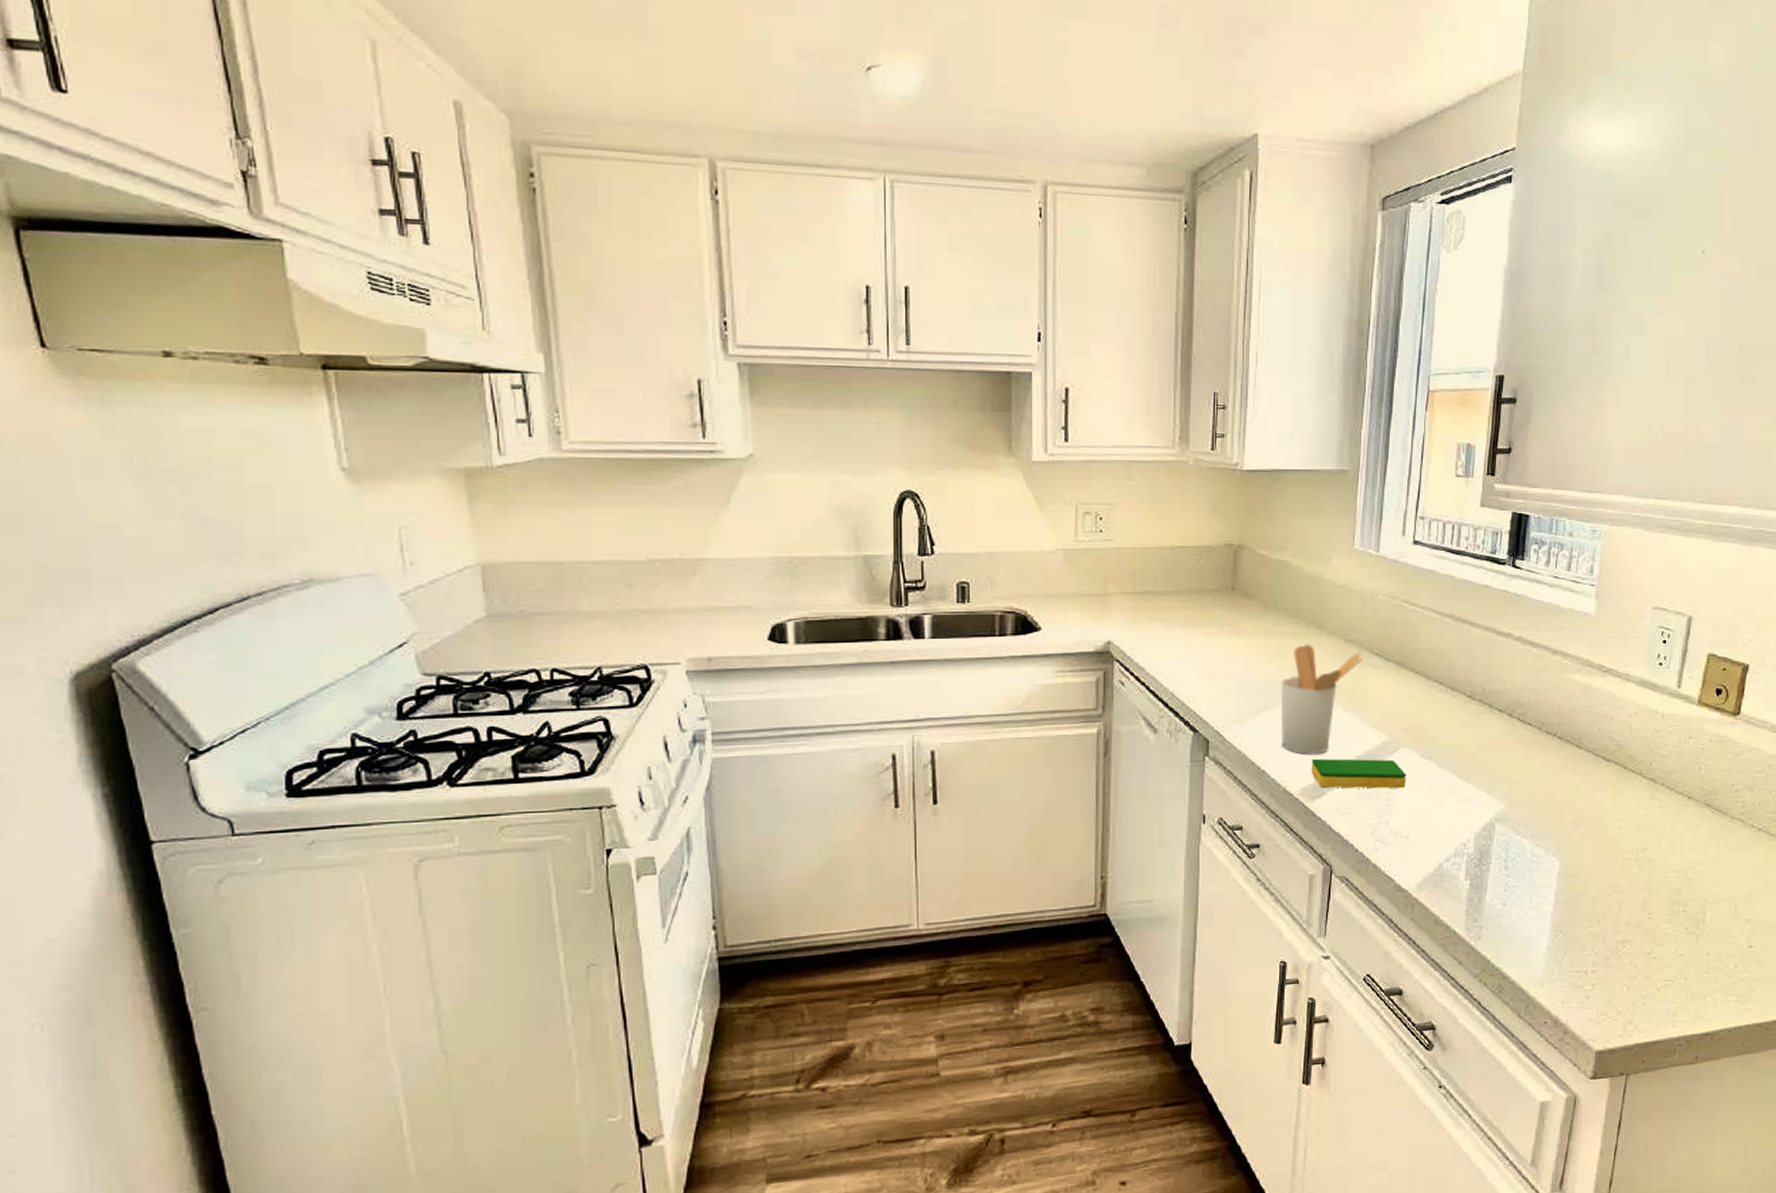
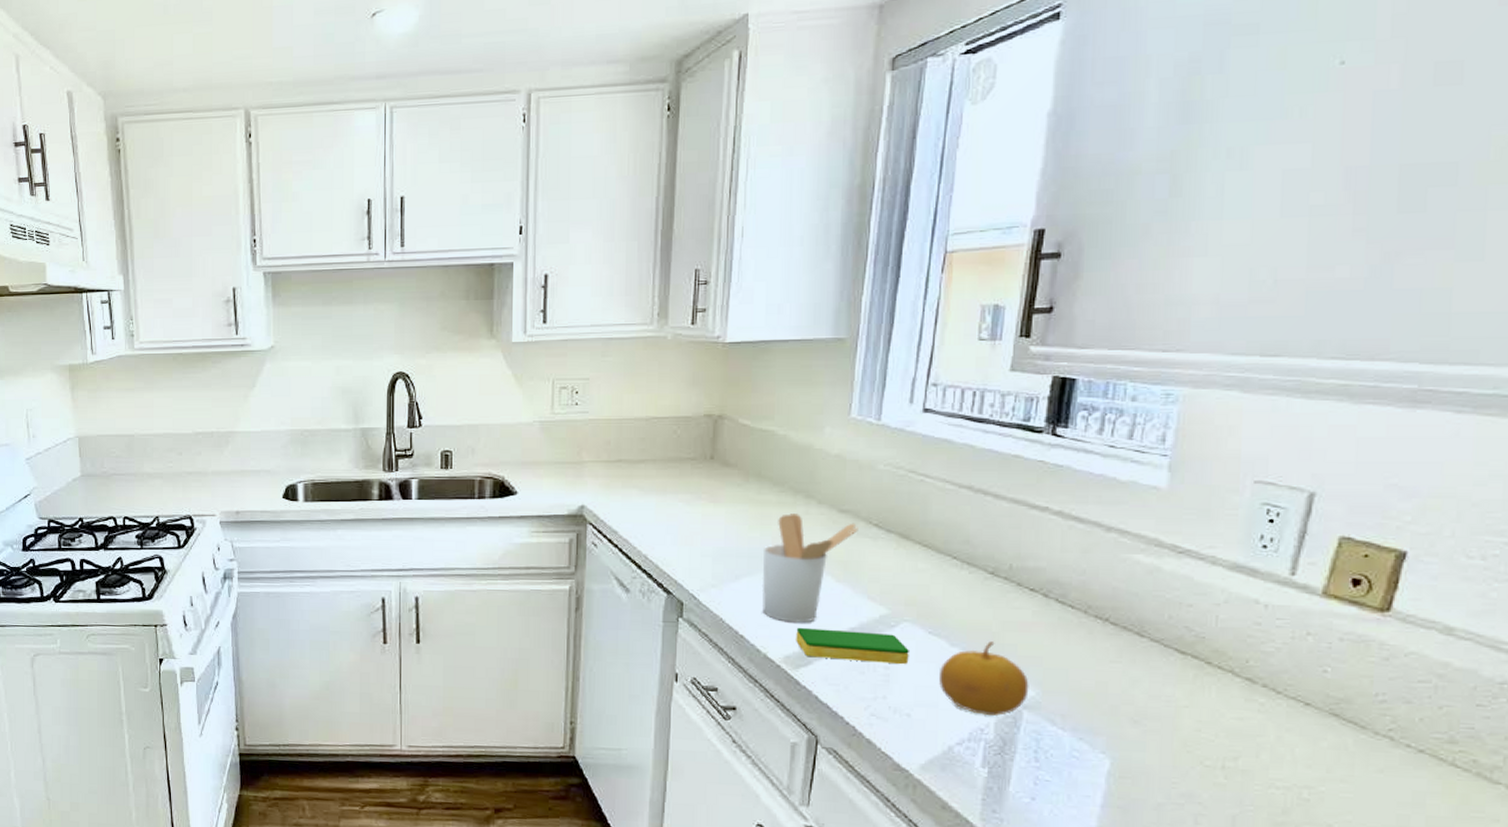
fruit: none [1431,761,1500,830] -> present [939,641,1029,715]

